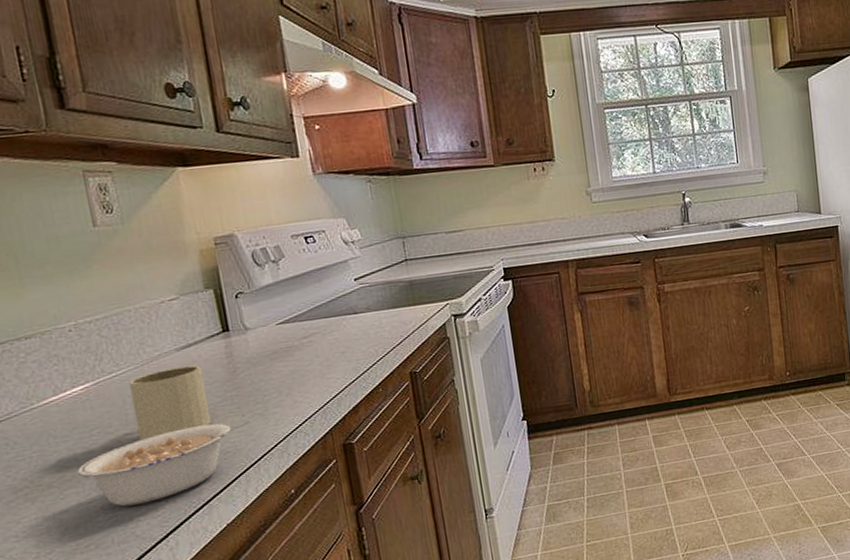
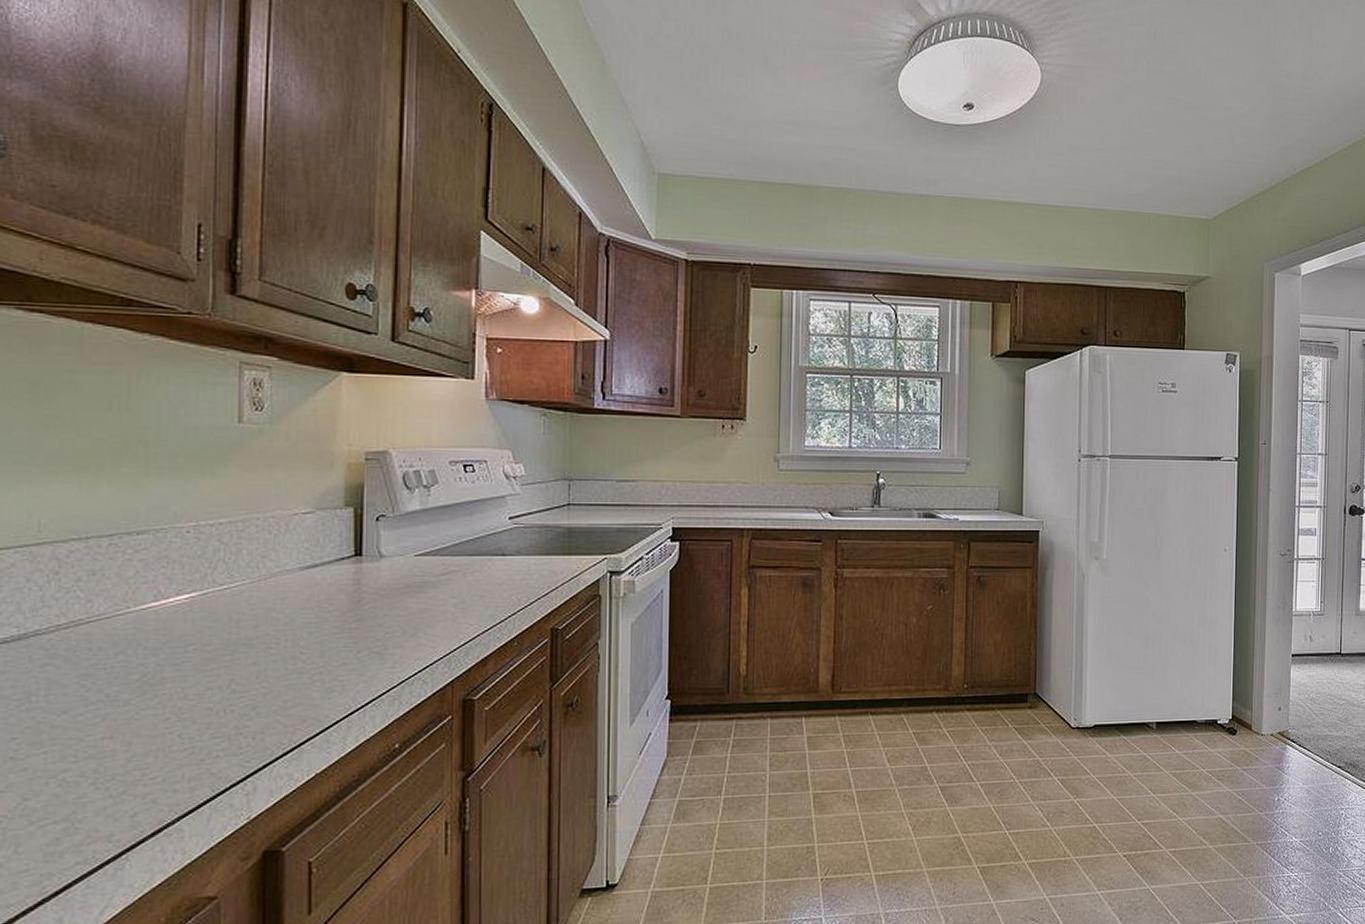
legume: present [77,421,249,507] -> none [160,657,364,738]
mug: present [129,365,211,441] -> none [237,587,324,665]

